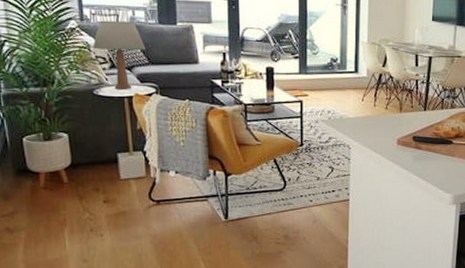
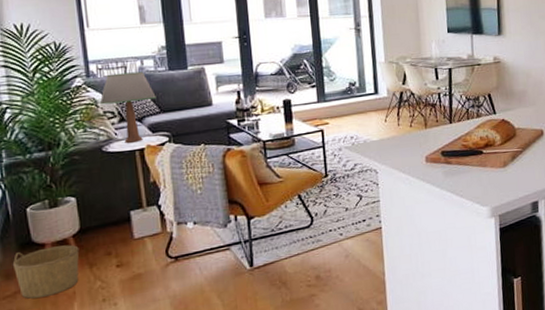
basket: none [9,176,71,220] -> present [12,244,80,299]

